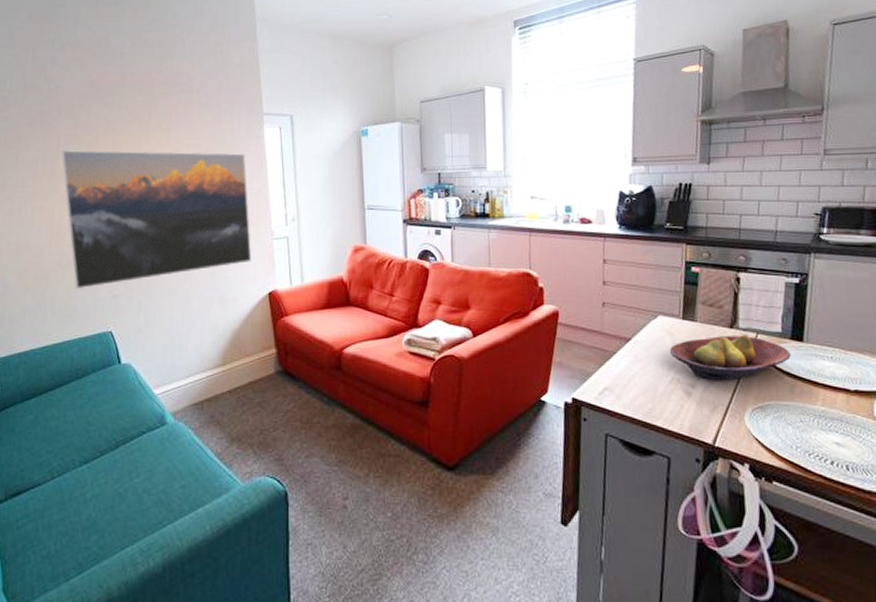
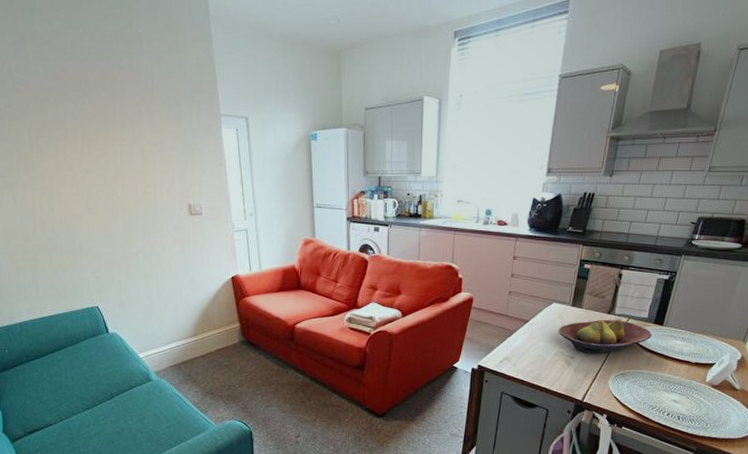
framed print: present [61,150,252,290] -> none [34,144,216,271]

